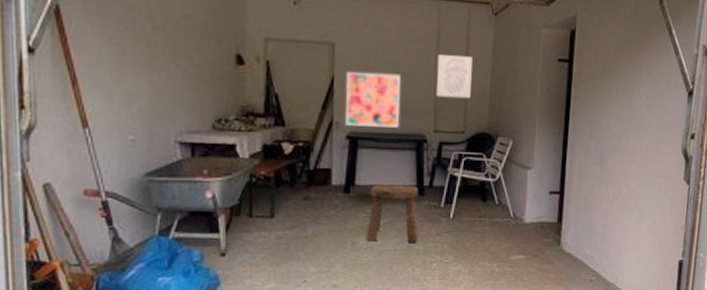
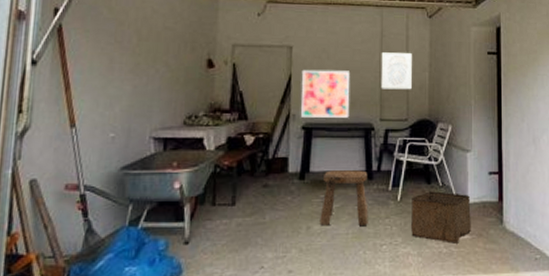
storage bin: none [463,209,528,263] -> present [411,191,471,244]

